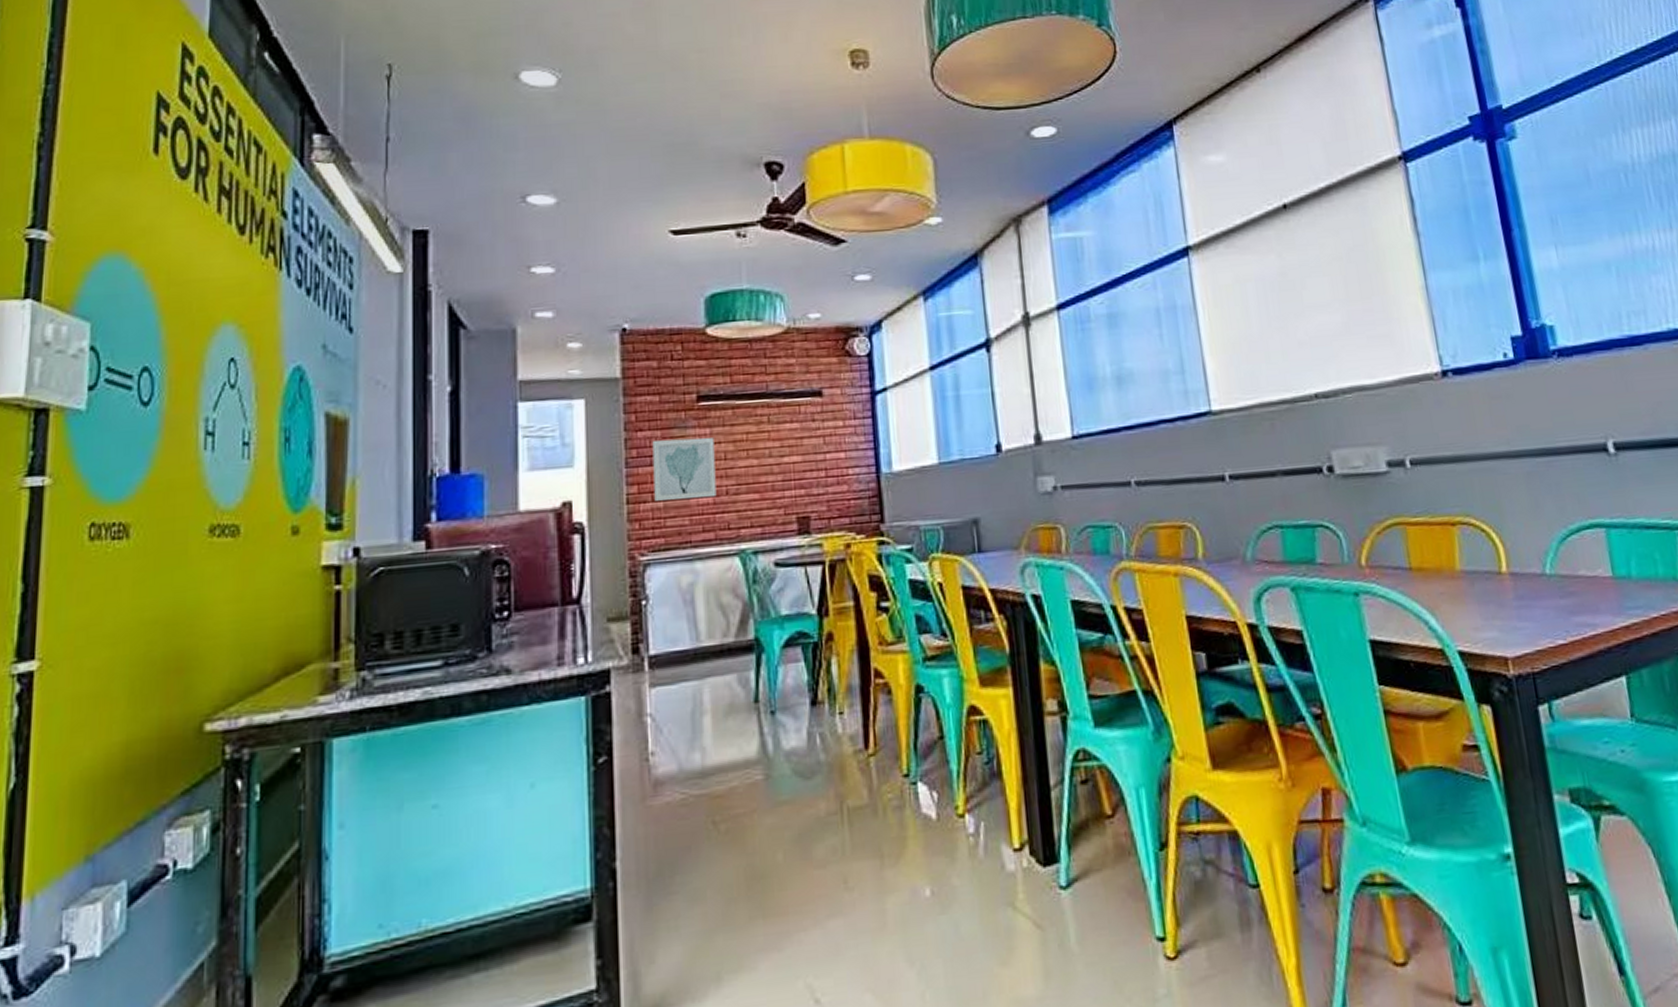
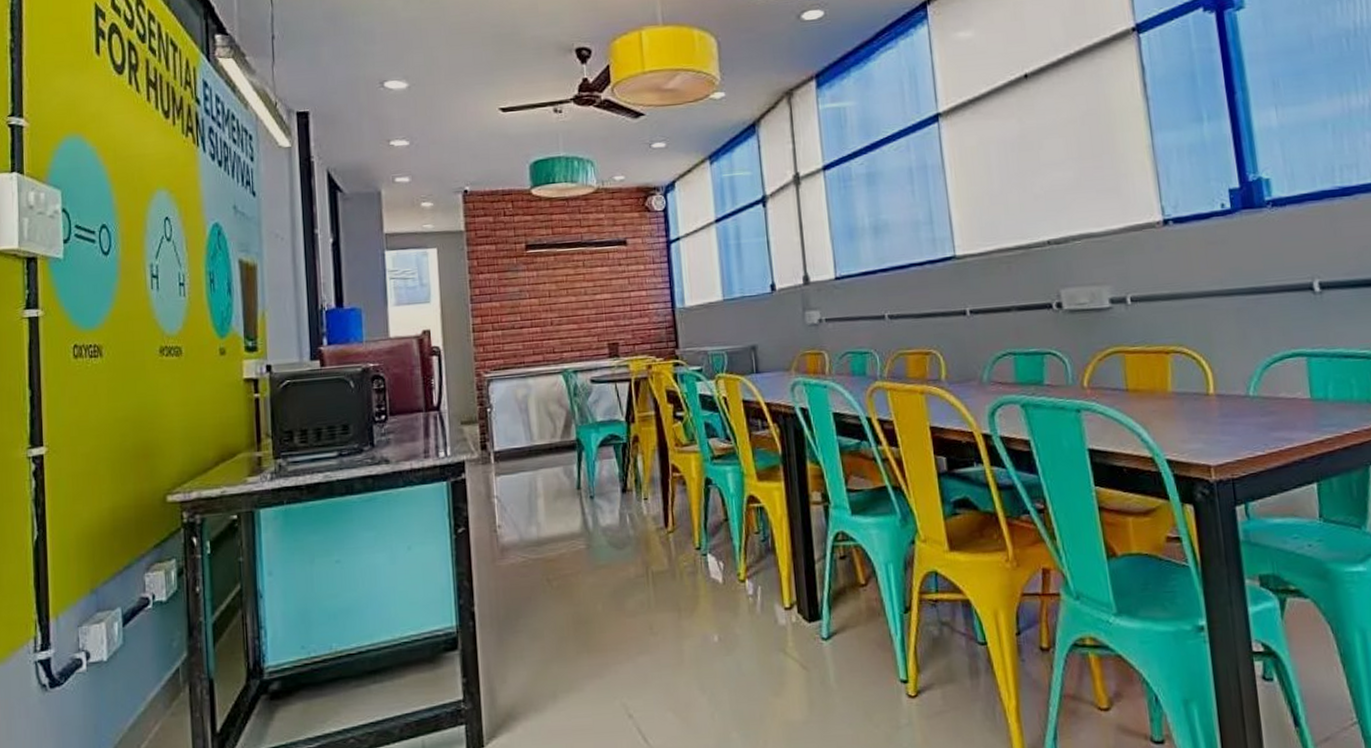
wall art: present [652,437,717,501] -> none [491,279,543,330]

